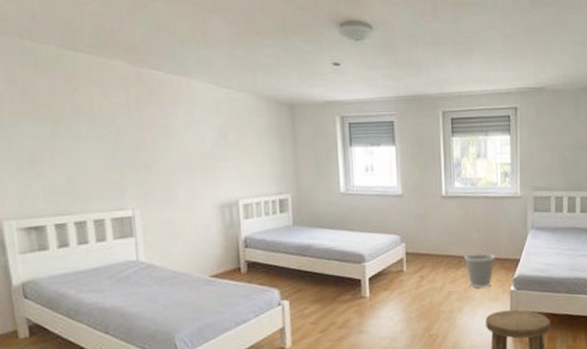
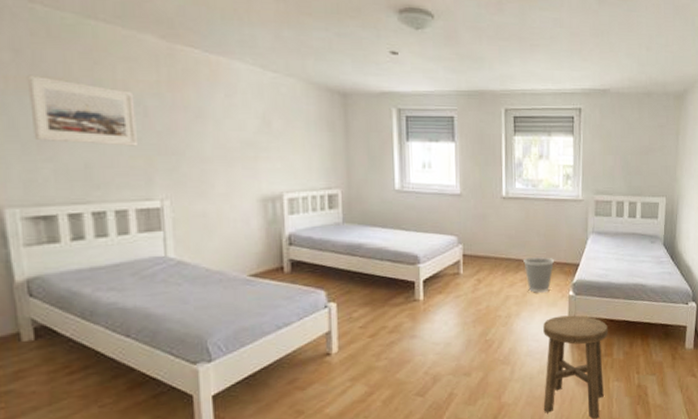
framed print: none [19,102,113,162] -> present [26,74,139,146]

